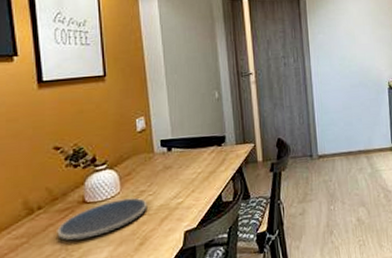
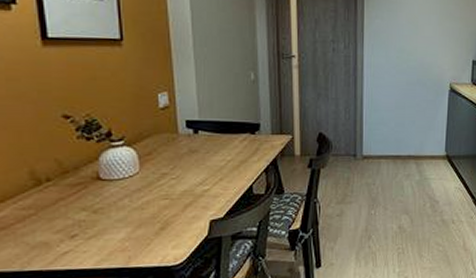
plate: present [57,197,148,240] -> none [68,179,170,217]

